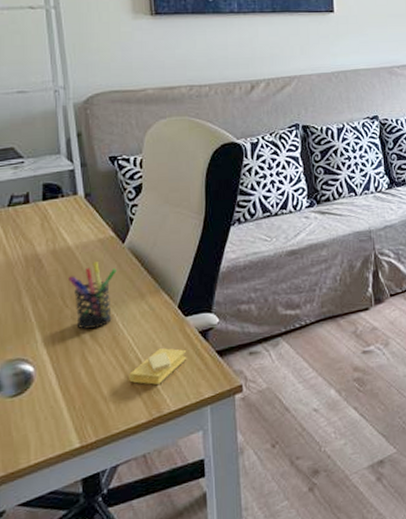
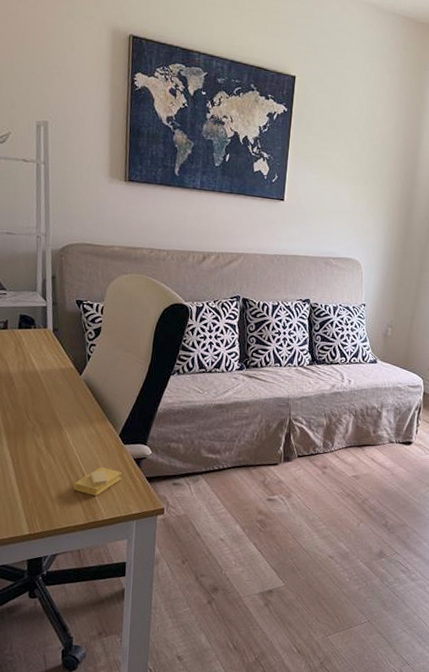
pen holder: present [68,262,117,329] -> none [33,387,73,442]

